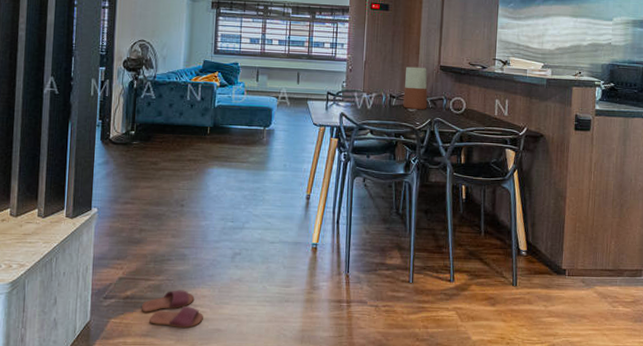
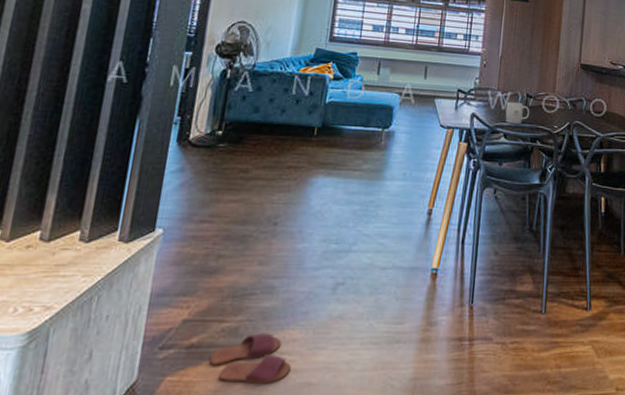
mug: none [371,101,394,122] -> present [505,101,530,125]
vase: present [403,66,428,110] -> none [540,63,567,113]

